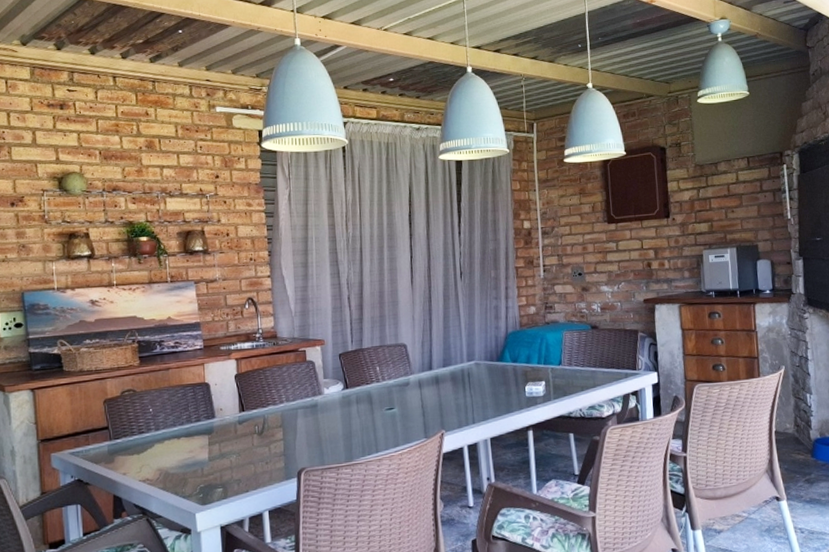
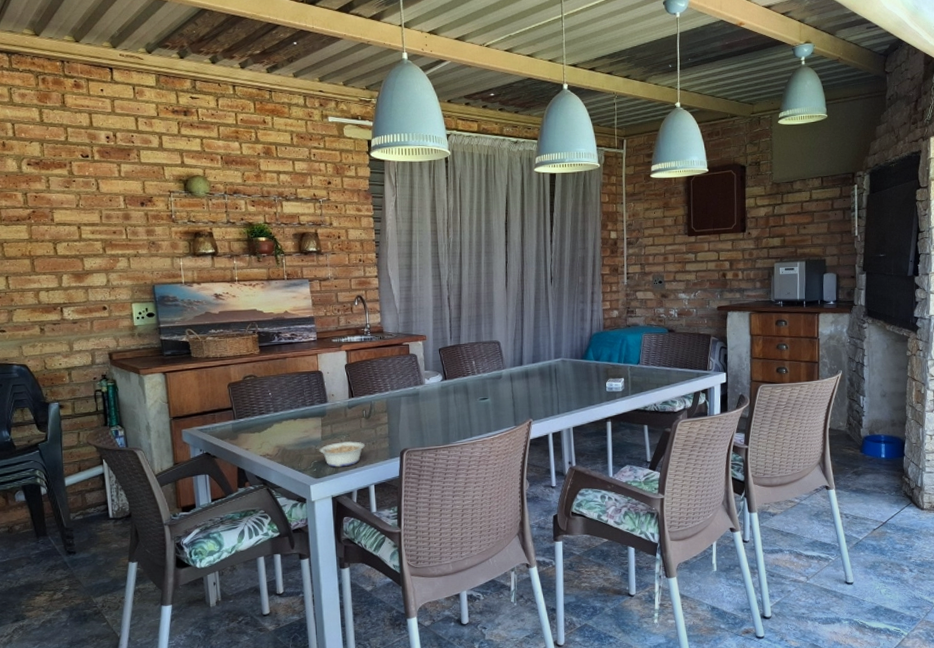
legume: none [196,461,257,492] -> present [310,441,365,468]

